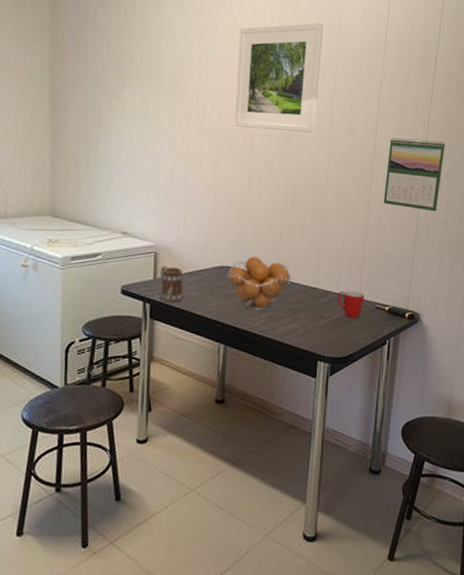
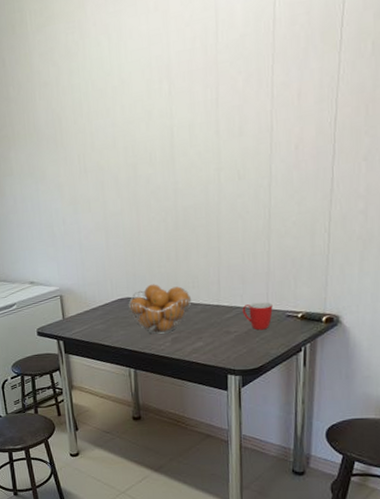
mug: present [159,266,184,302] -> none [67,305,91,338]
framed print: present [234,22,324,133] -> none [108,20,201,161]
calendar: present [383,138,446,212] -> none [286,118,361,206]

